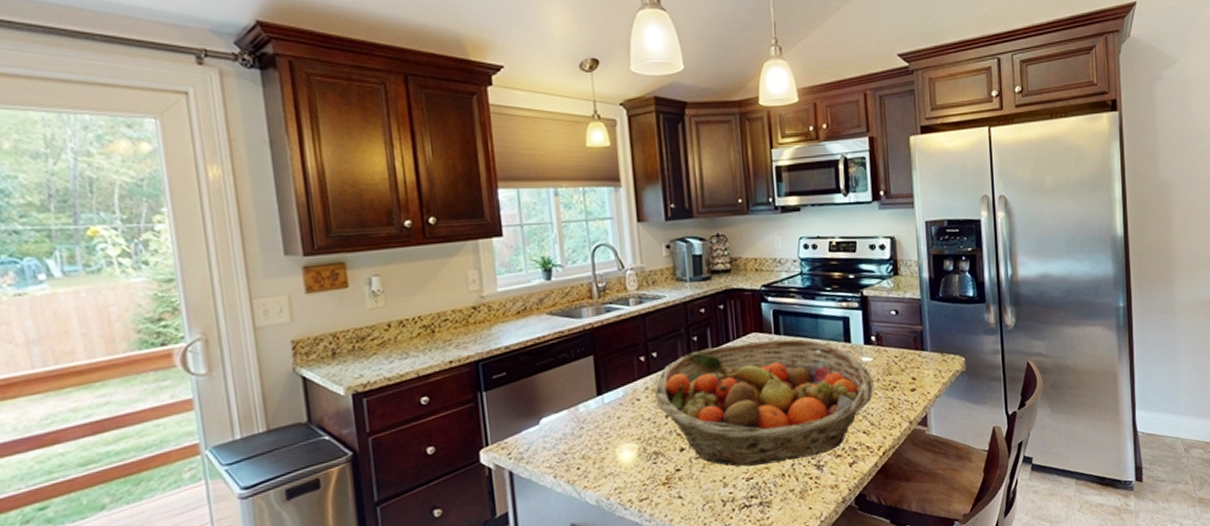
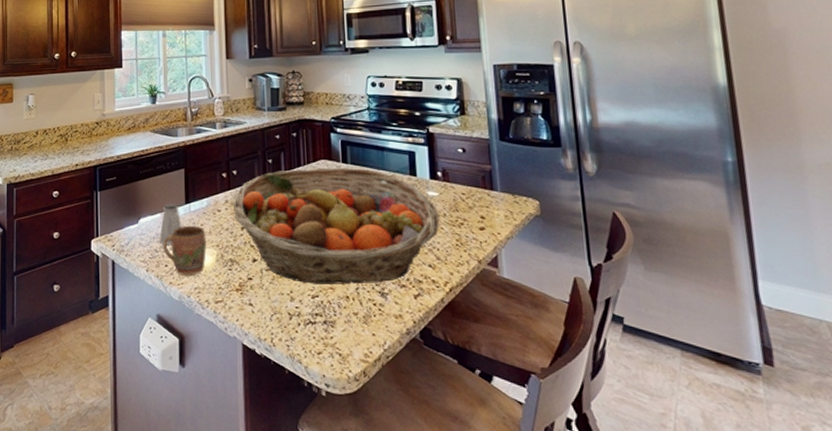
saltshaker: none [567,397,595,445] -> present [159,204,182,244]
mug: none [572,419,626,478] -> present [163,225,206,277]

